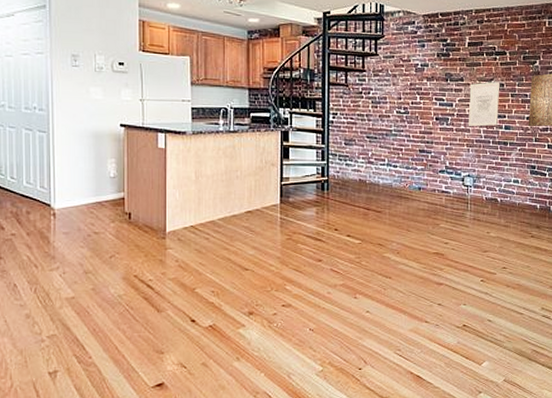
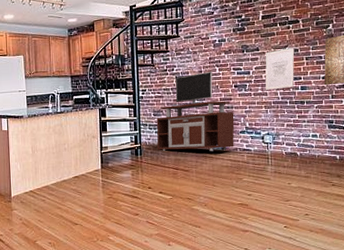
tv stand: none [346,99,434,191] -> present [156,71,235,152]

